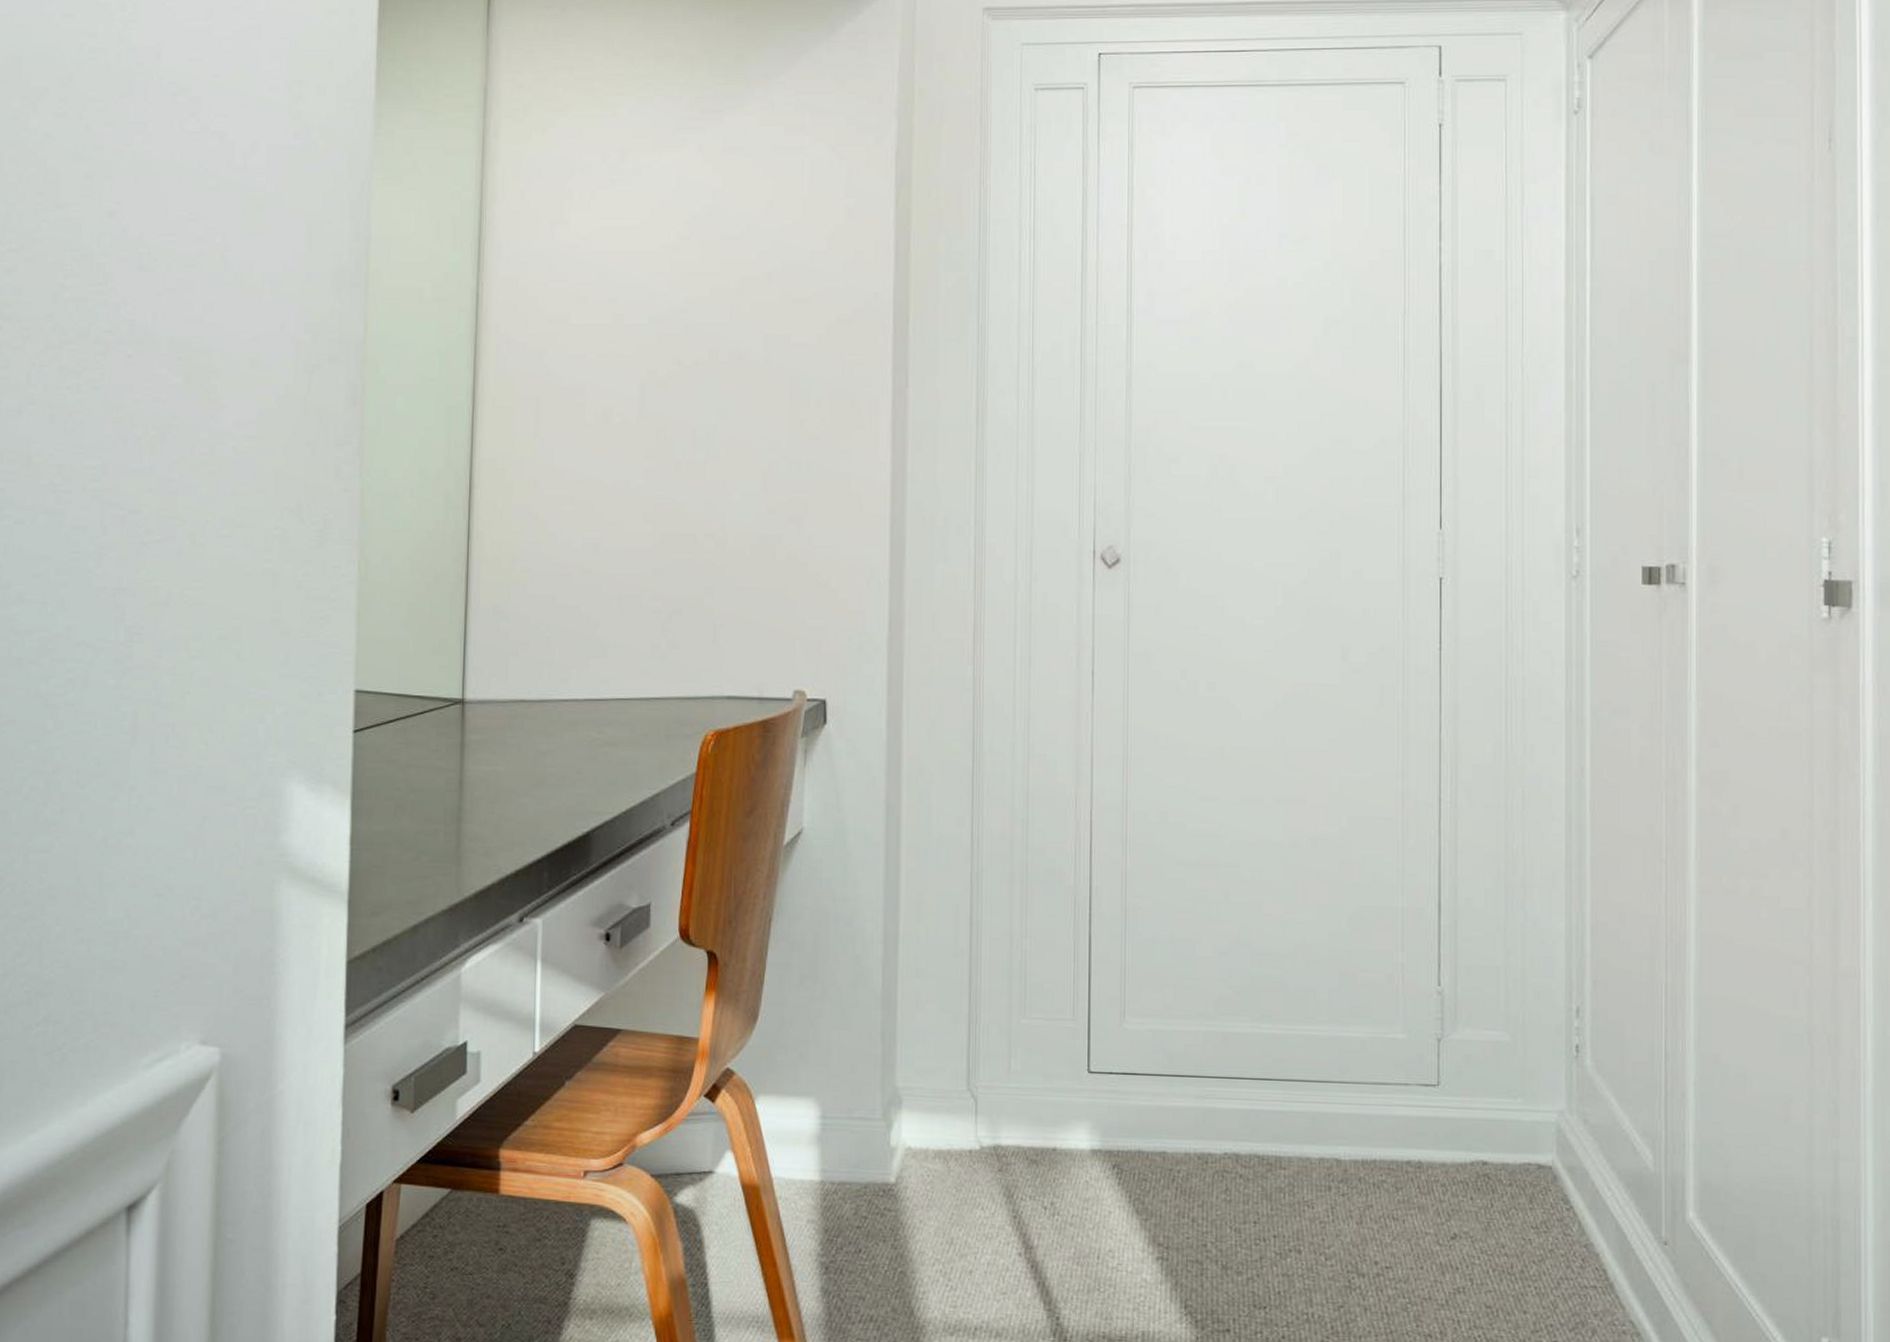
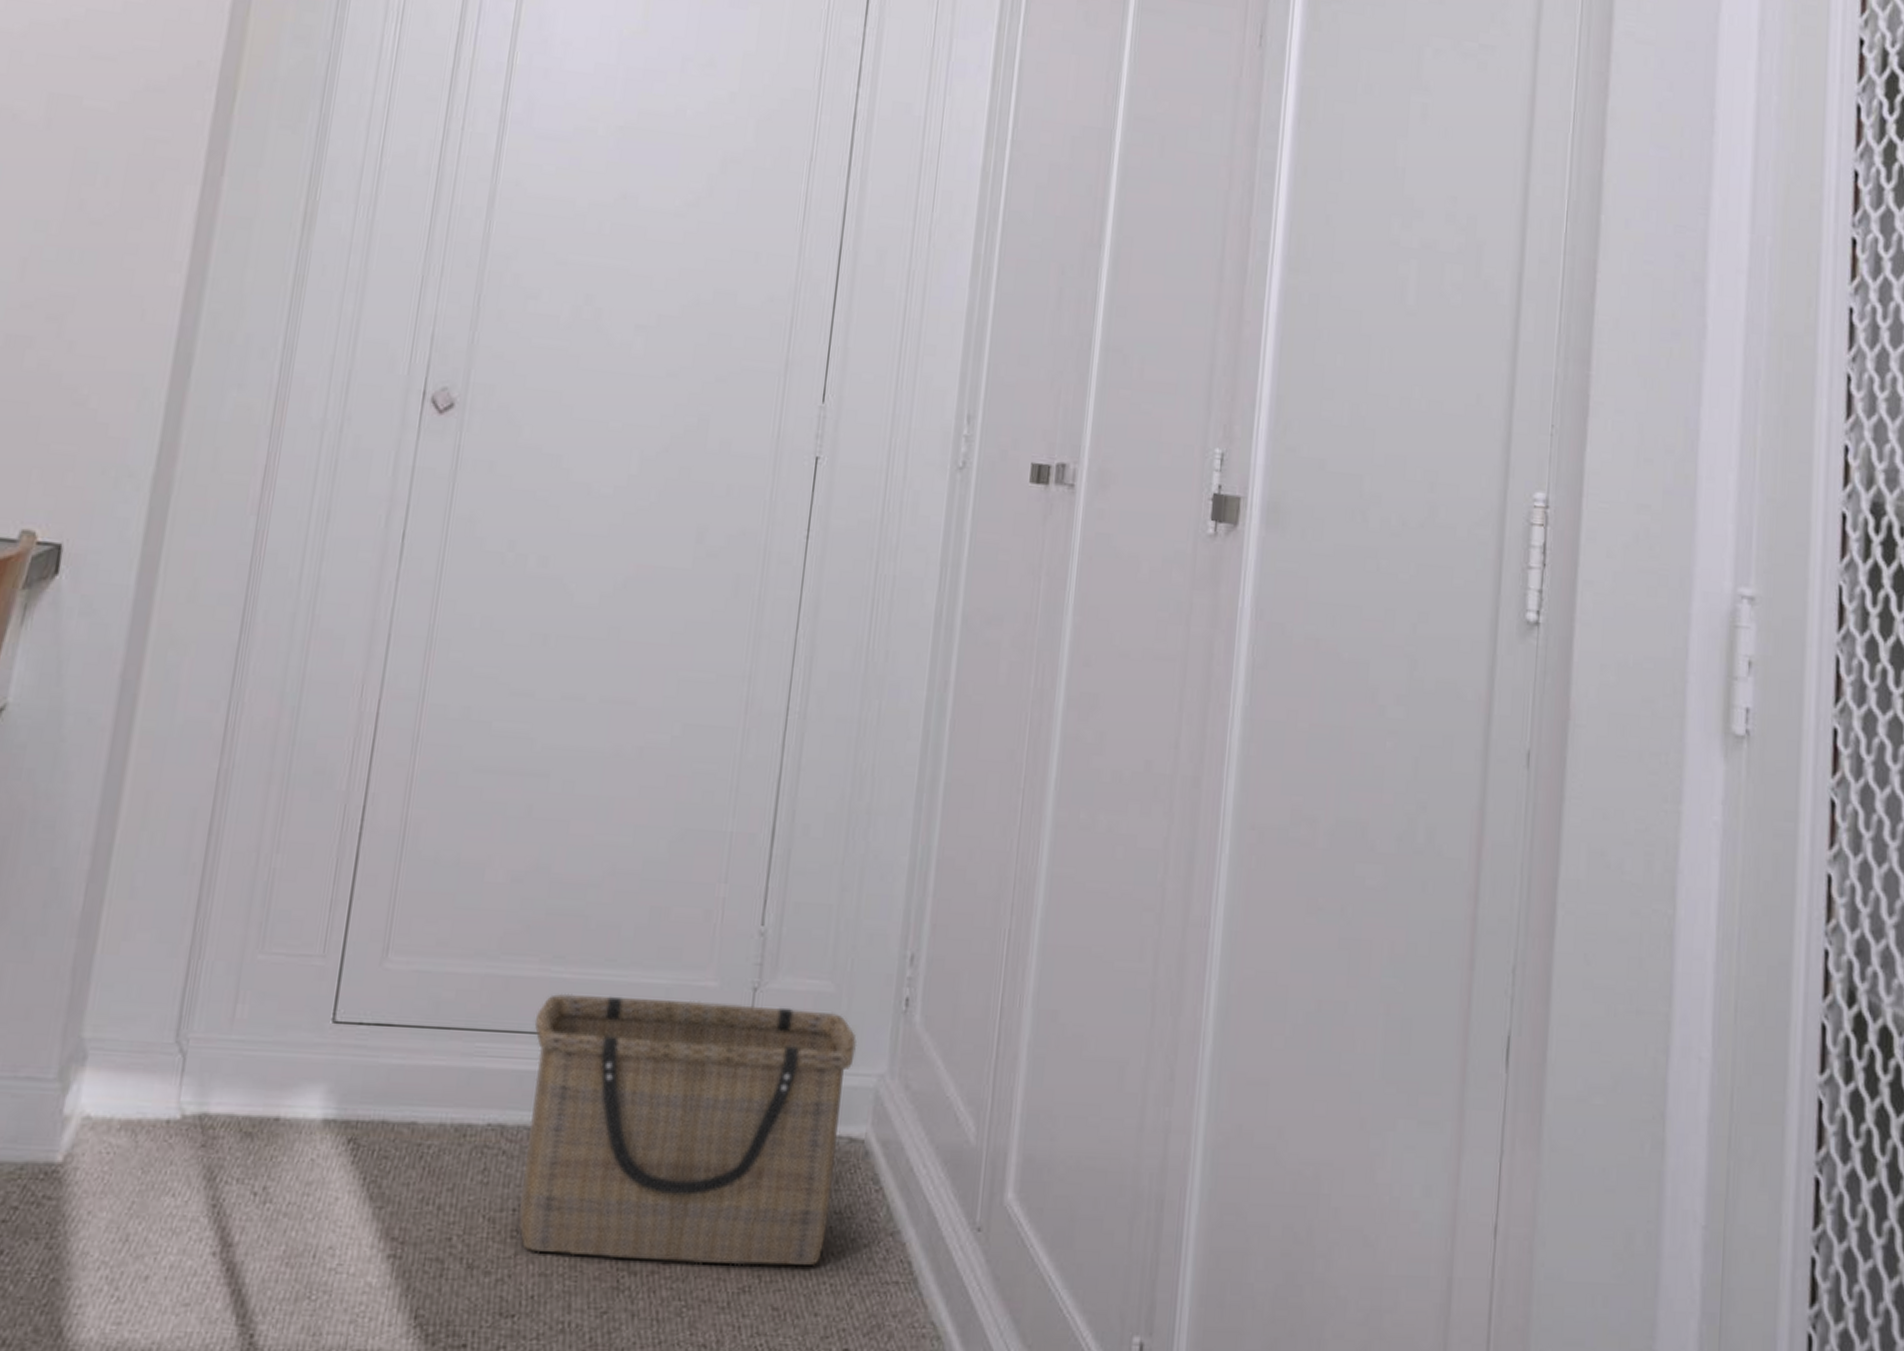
basket: none [1253,1046,1536,1272] -> present [519,993,857,1267]

